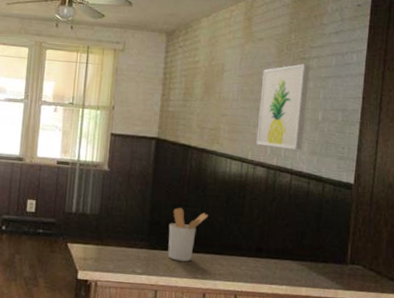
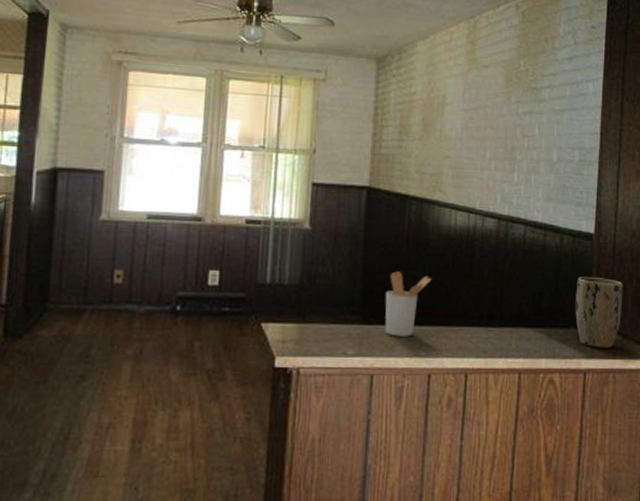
wall art: present [256,64,310,151] -> none [484,95,542,197]
plant pot: none [334,220,379,283] -> present [575,277,623,349]

